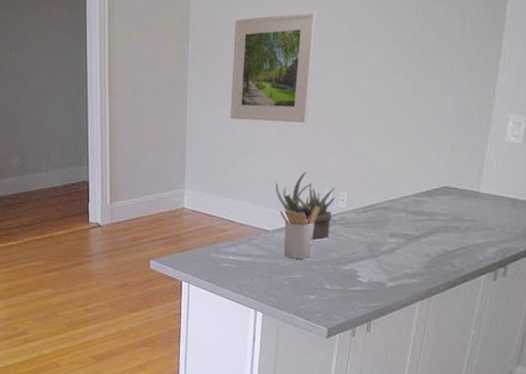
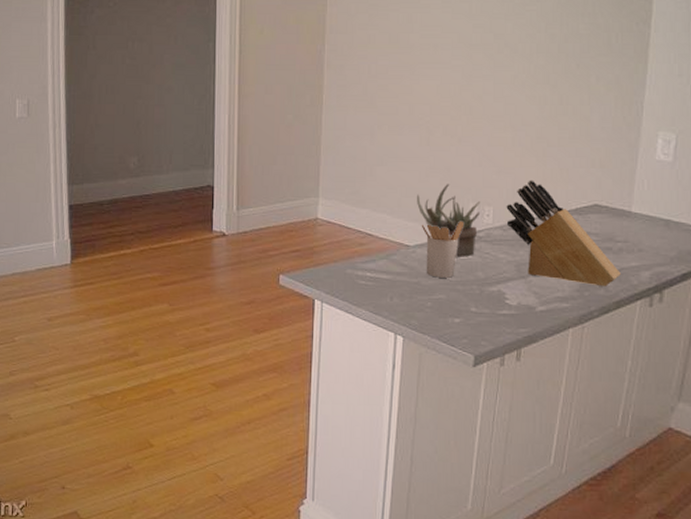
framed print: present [230,12,316,123] -> none [368,18,458,132]
knife block: none [359,165,467,263] -> present [506,180,621,287]

